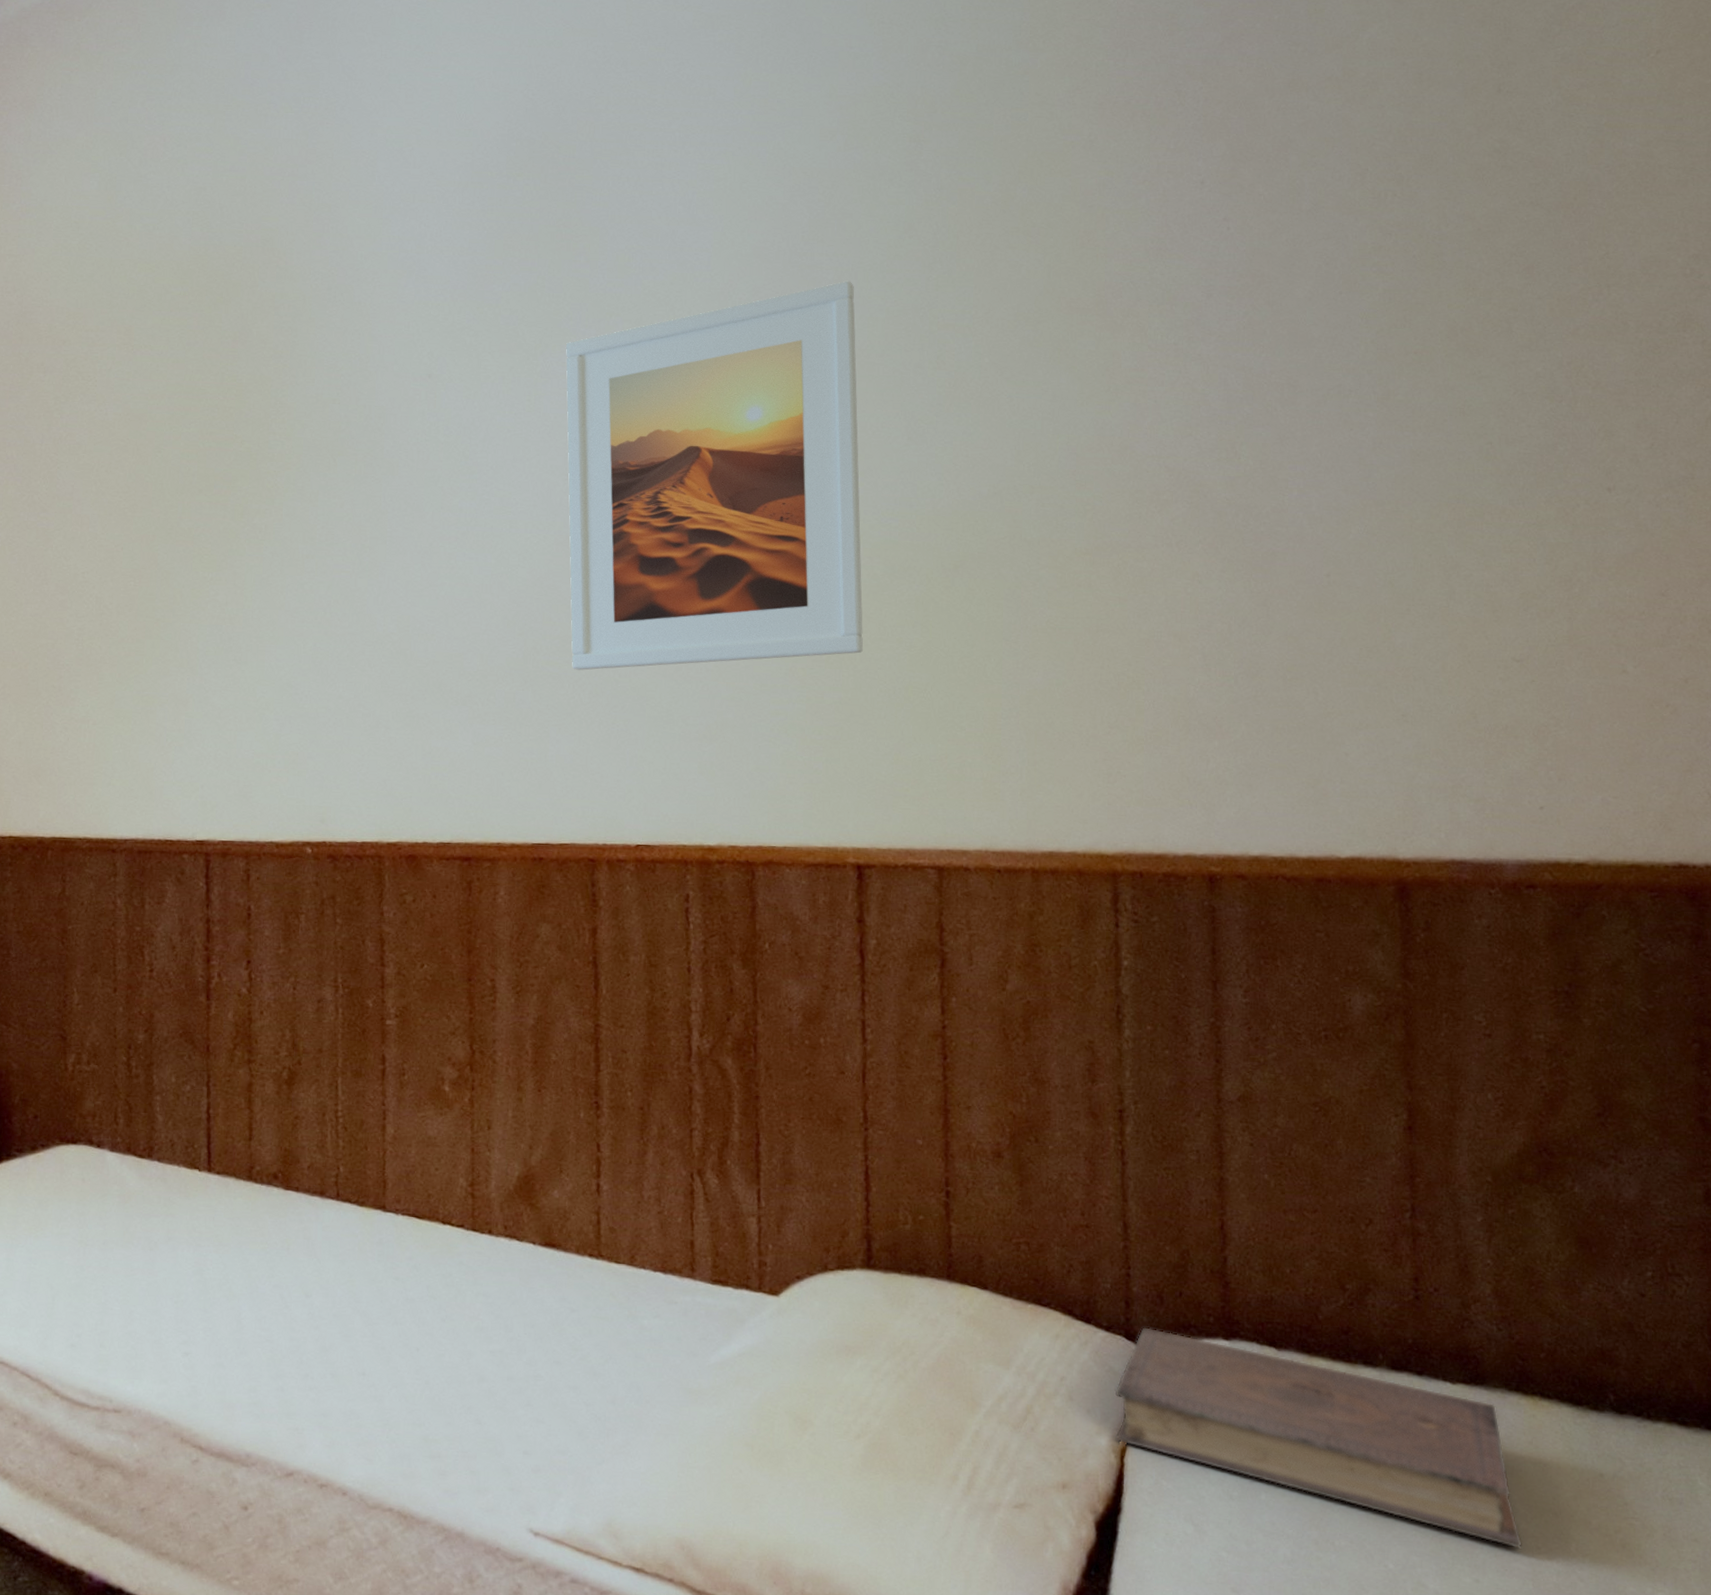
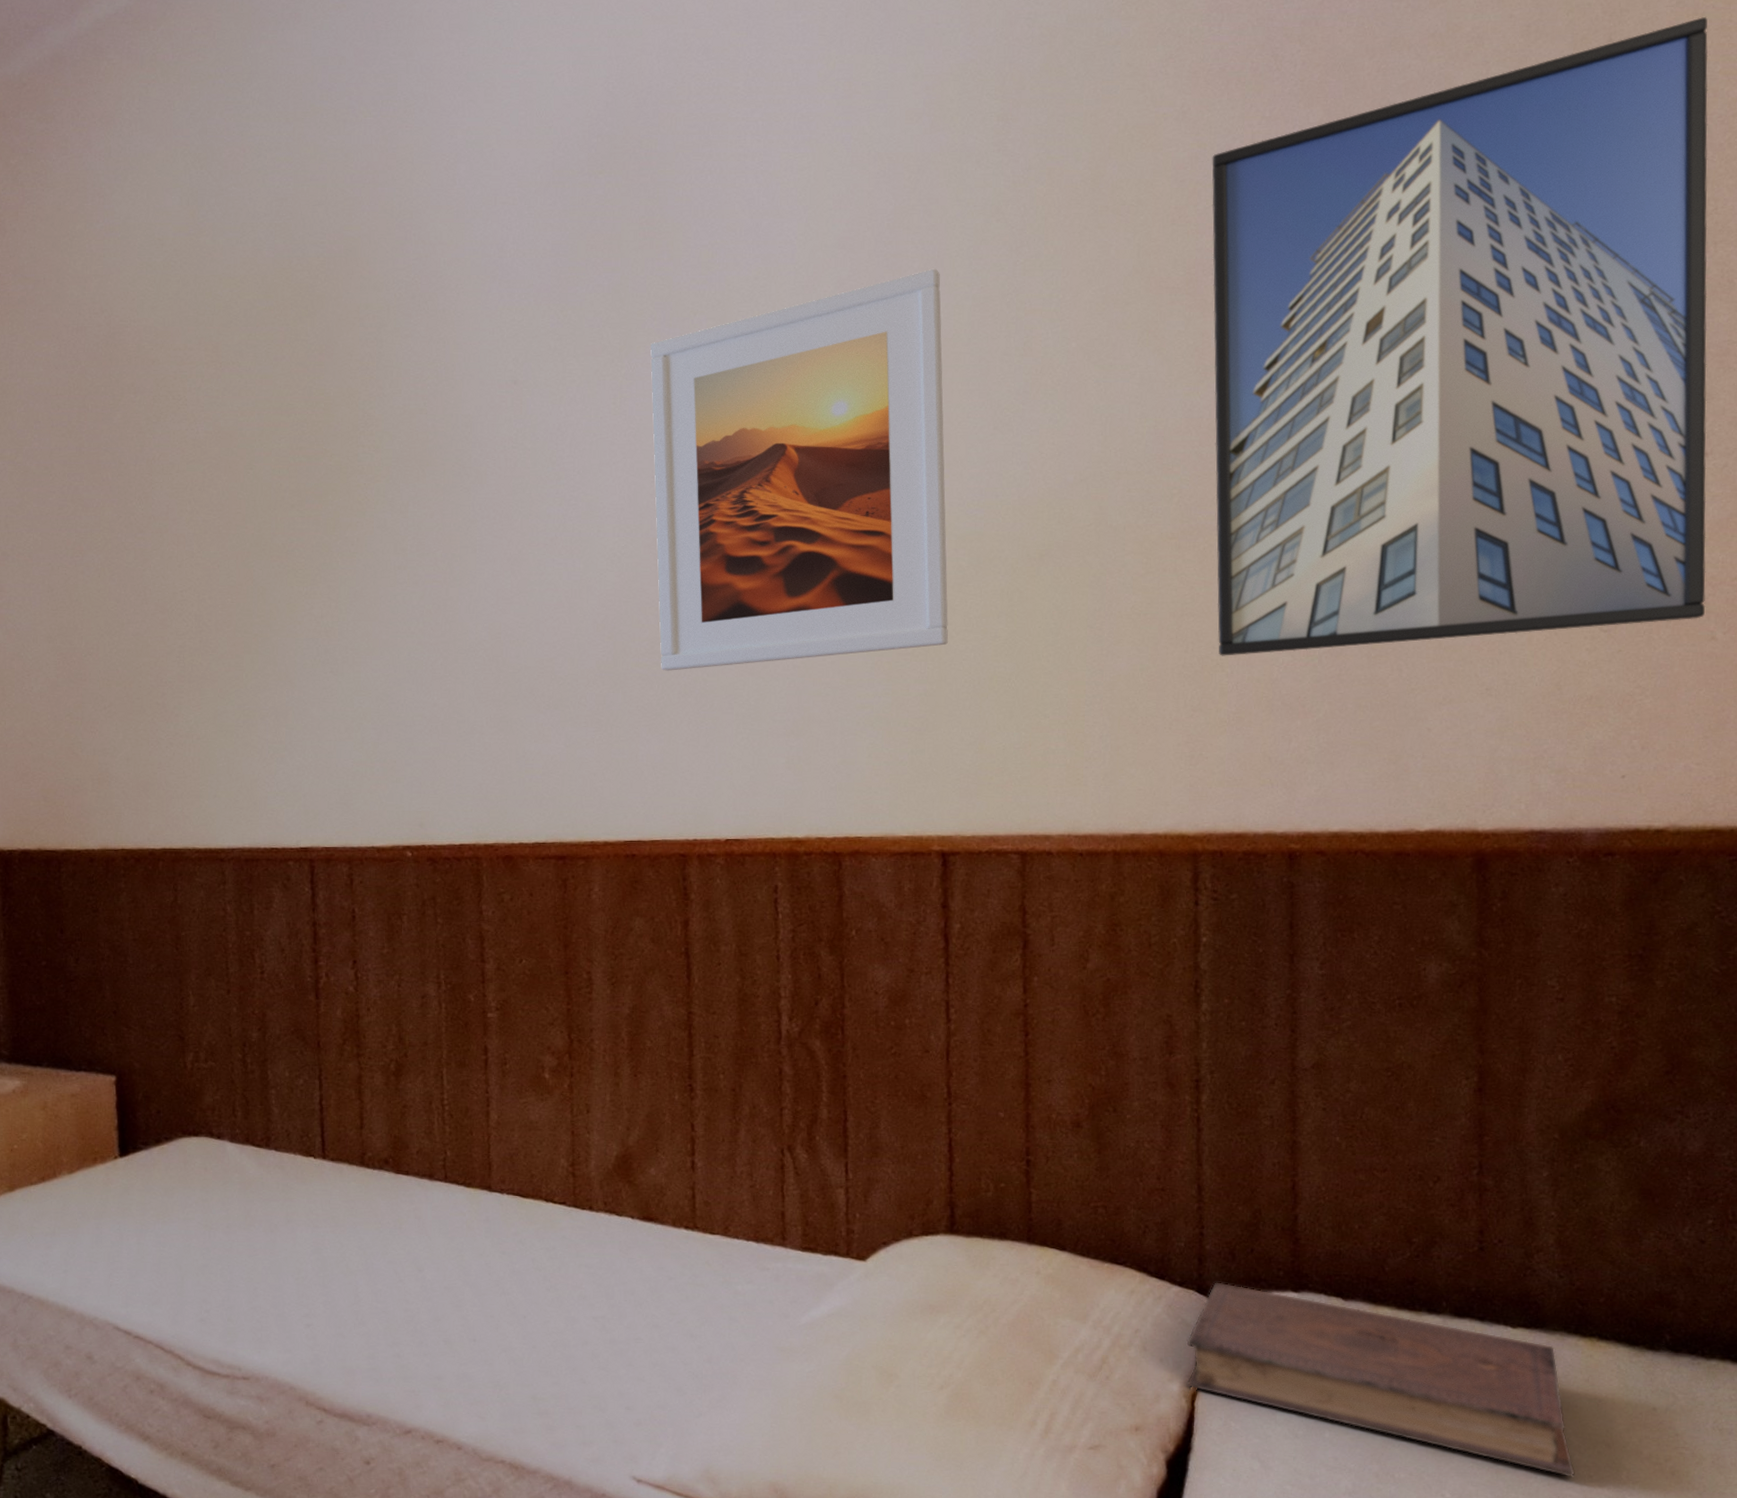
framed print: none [1119,73,1616,674] -> present [1212,17,1708,656]

